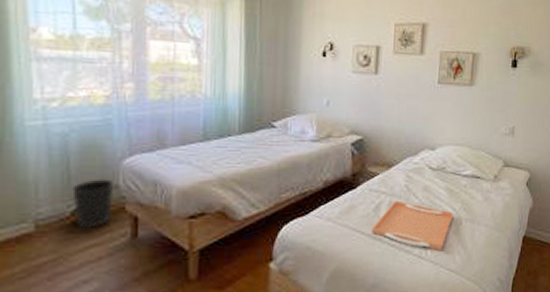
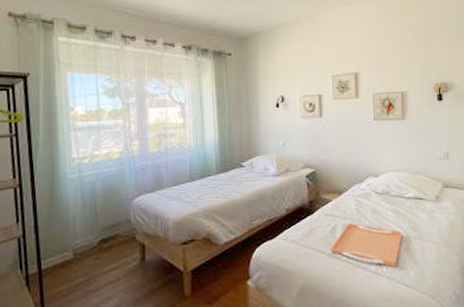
wastebasket: present [72,179,115,228] -> none [98,215,128,255]

